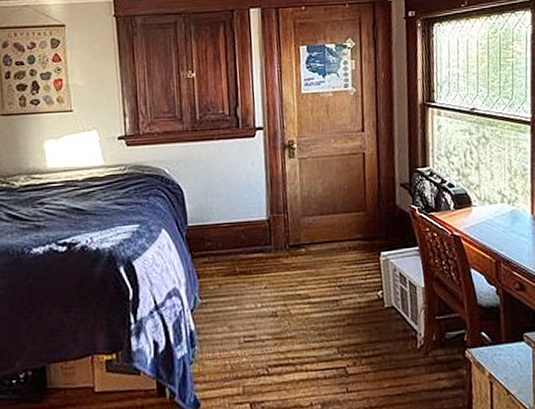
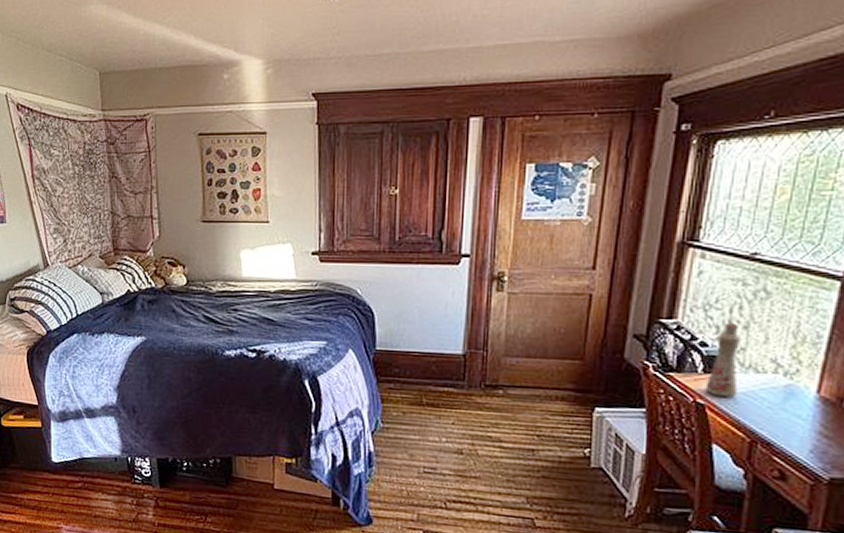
bottle: none [457,165,481,228] -> present [705,322,741,399]

